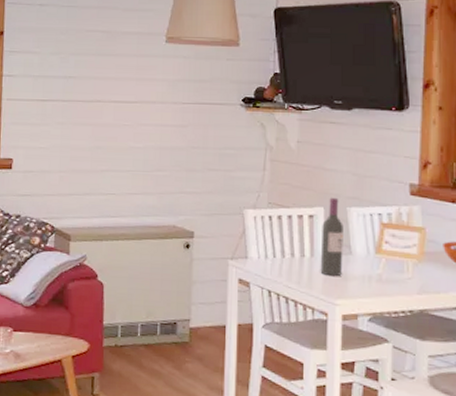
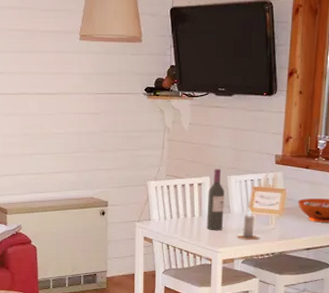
candle: none [361,248,391,293] -> present [237,207,259,241]

